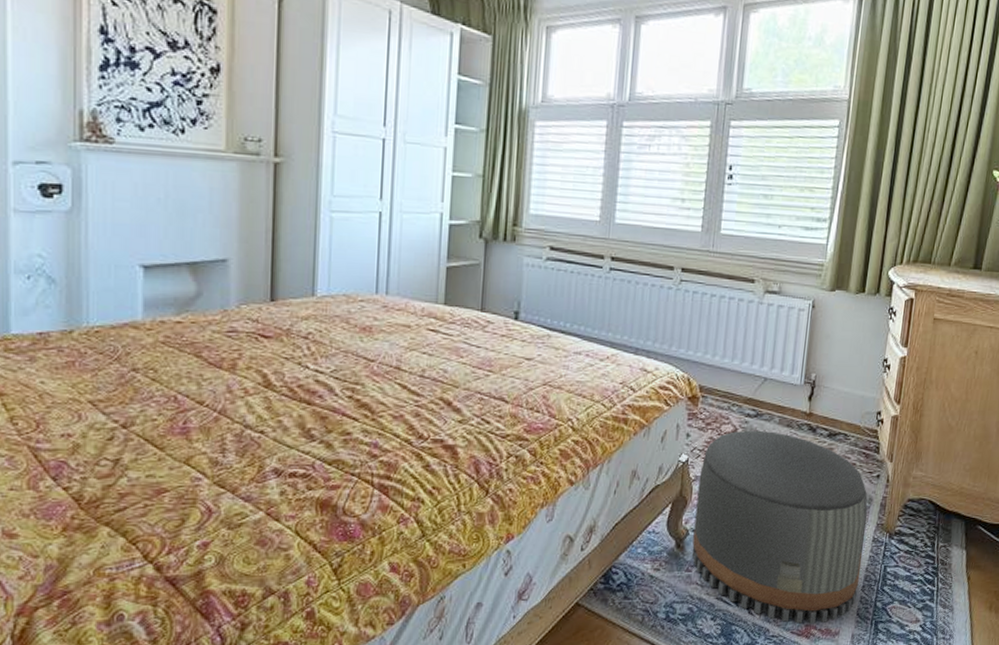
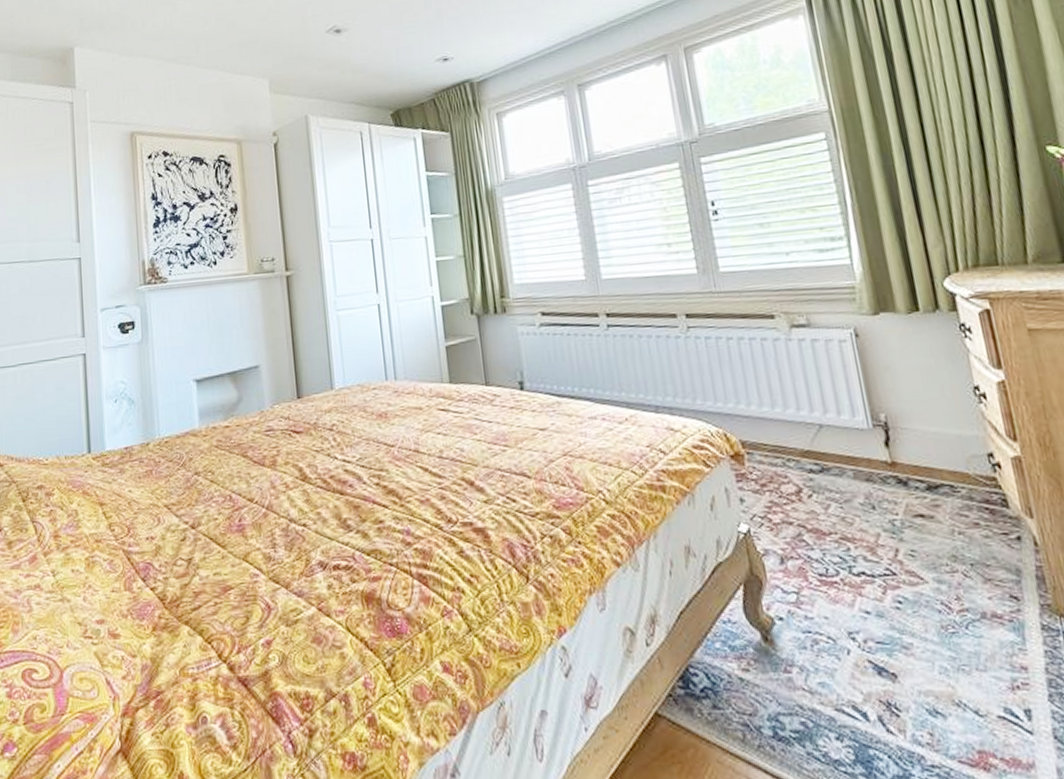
pouf: present [691,430,868,624] -> none [768,488,1045,751]

